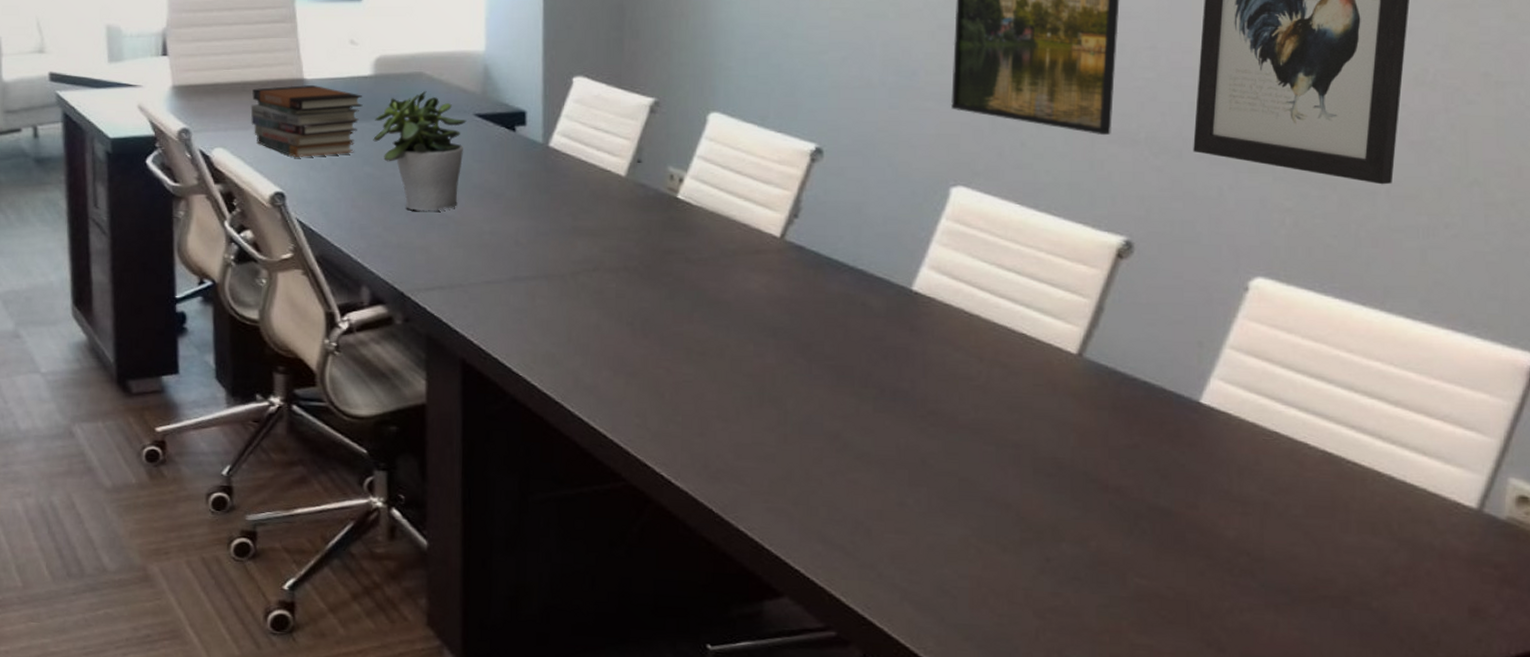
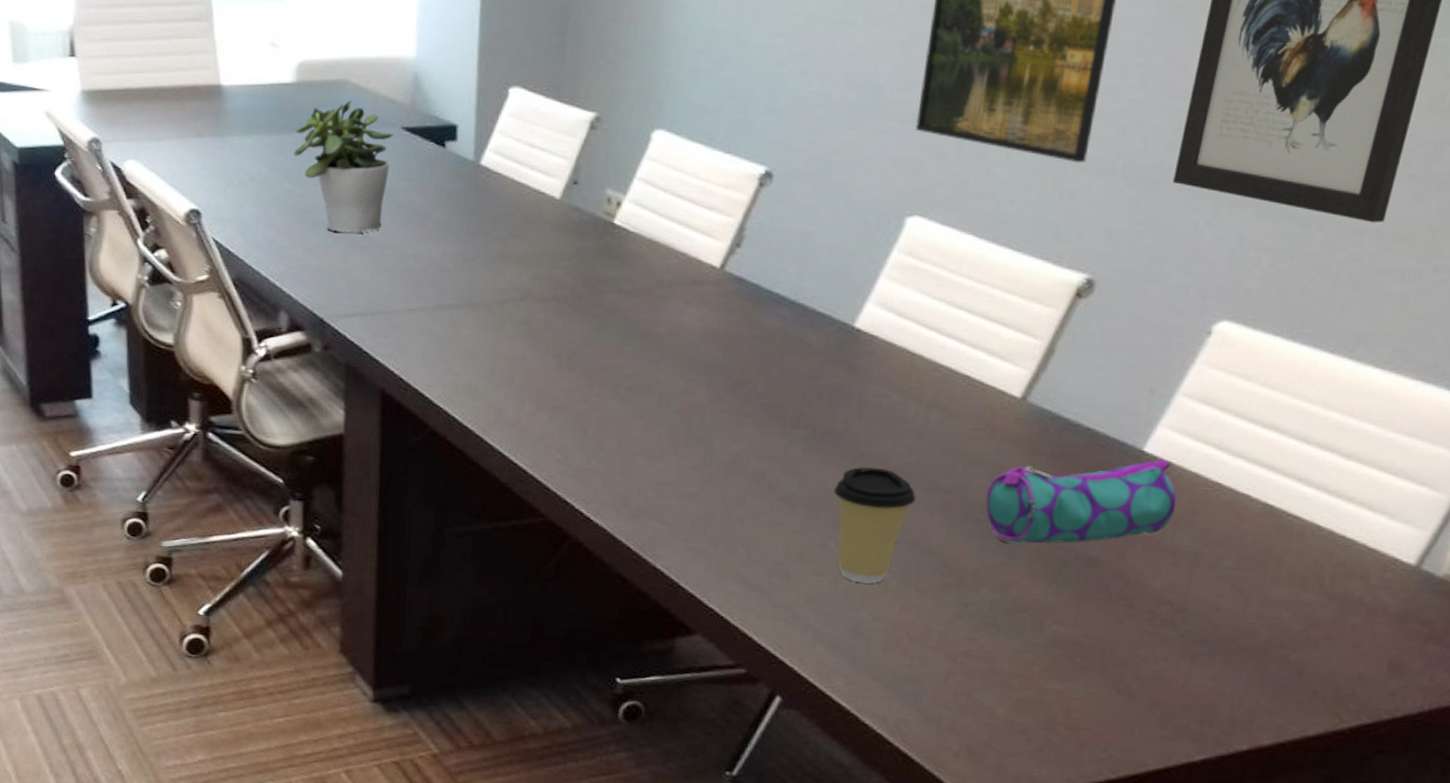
book stack: present [250,85,363,157] -> none [164,92,283,172]
coffee cup: none [907,424,988,540] -> present [834,467,916,584]
pencil case: none [1056,409,1239,497] -> present [985,458,1177,544]

